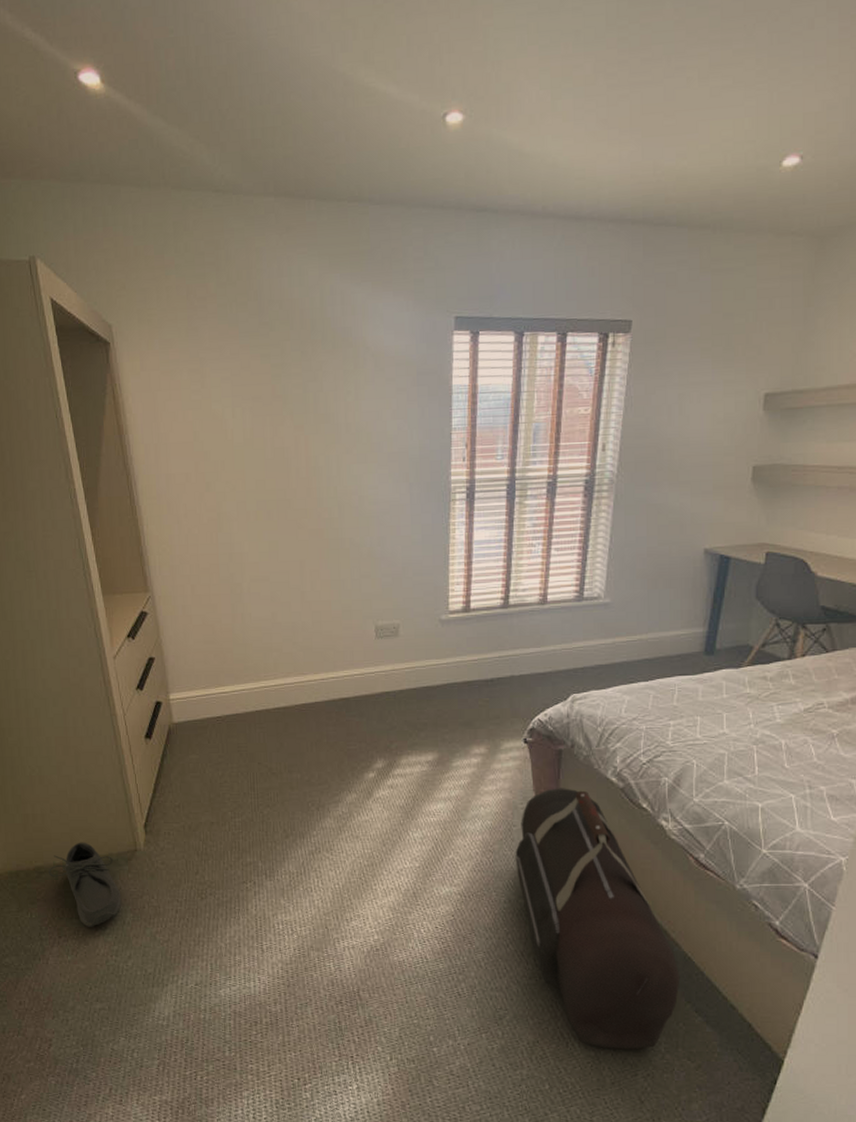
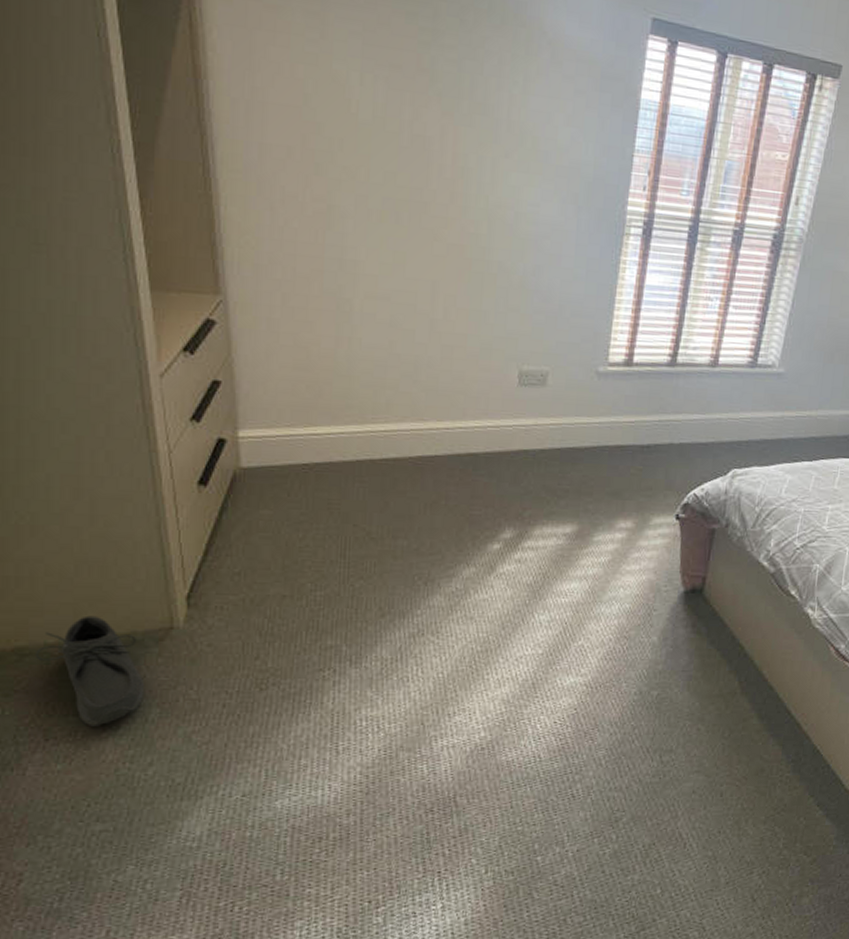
duffel bag: present [515,788,680,1050] -> none [651,570,807,848]

